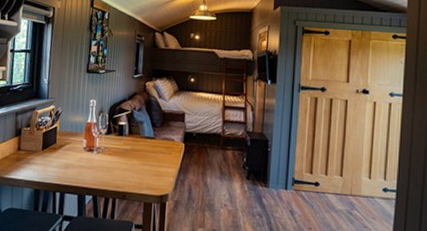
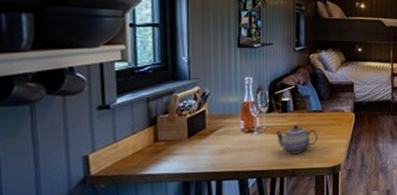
teapot: none [111,149,149,177] -> present [275,125,318,153]

